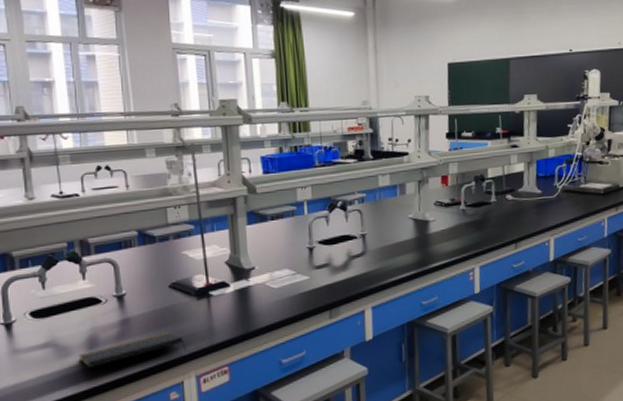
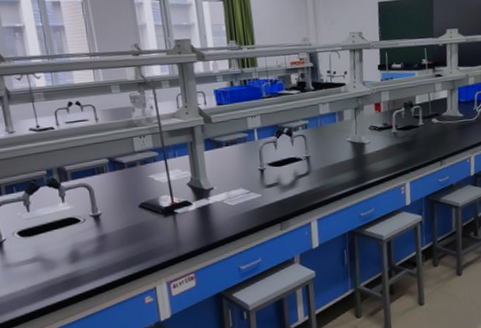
notepad: present [78,332,186,368] -> none [63,246,157,278]

